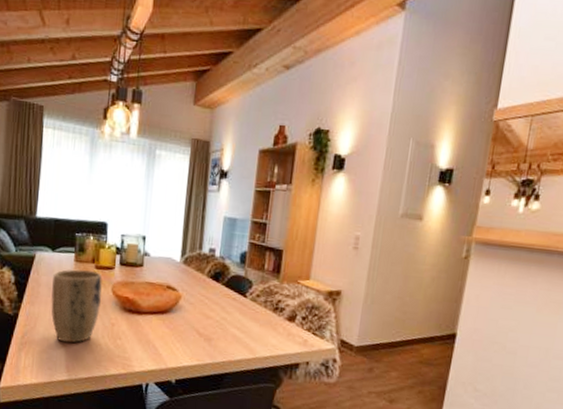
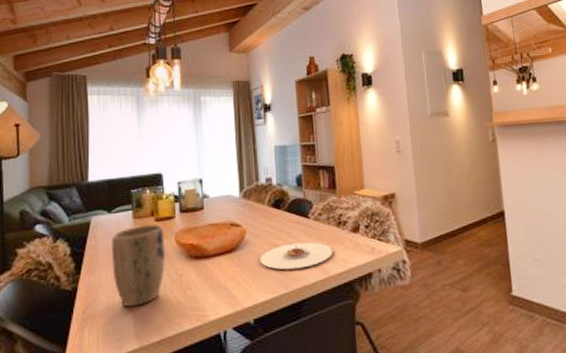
plate: none [190,317,264,344] -> present [260,242,333,270]

